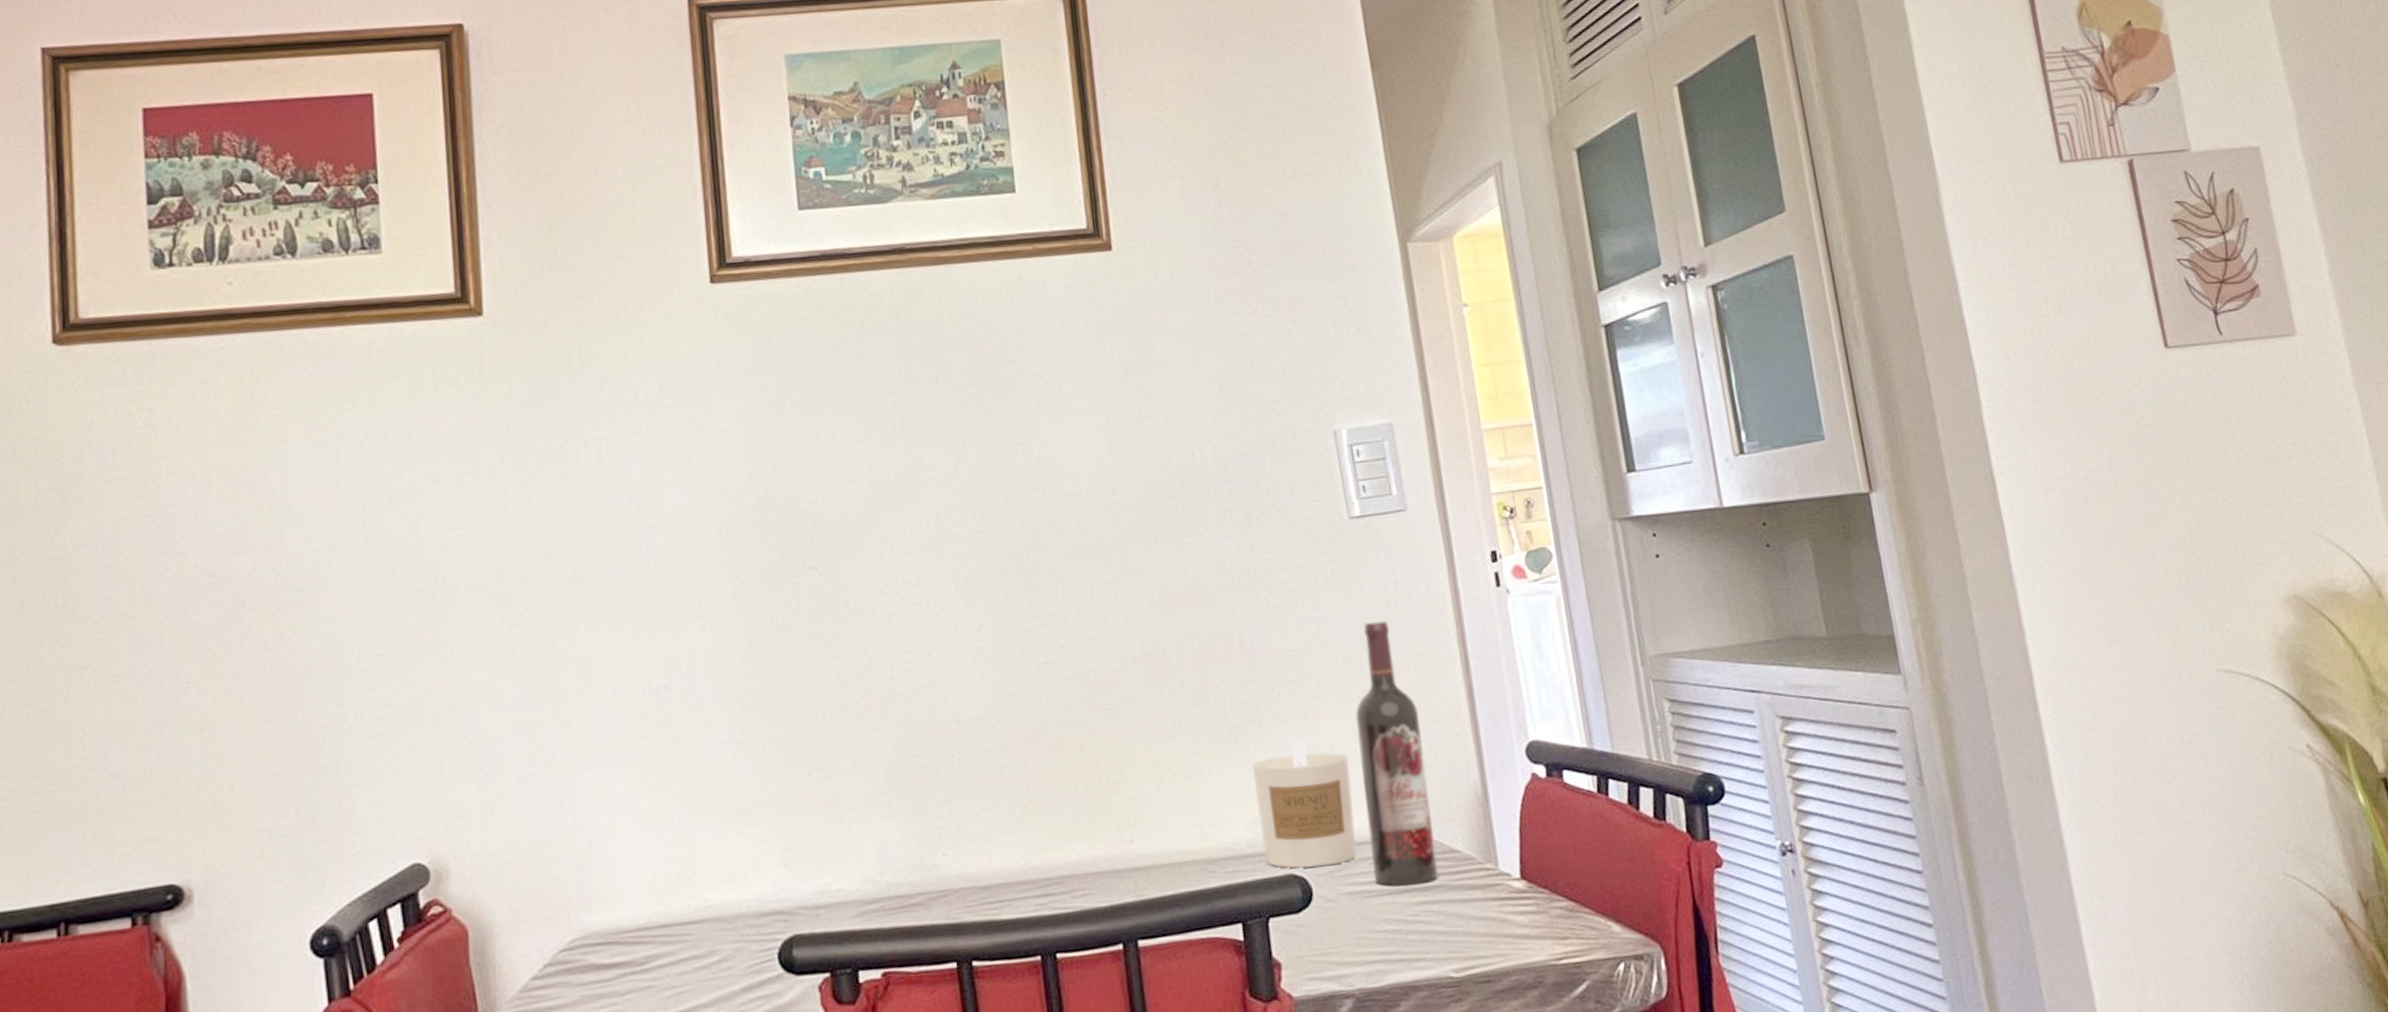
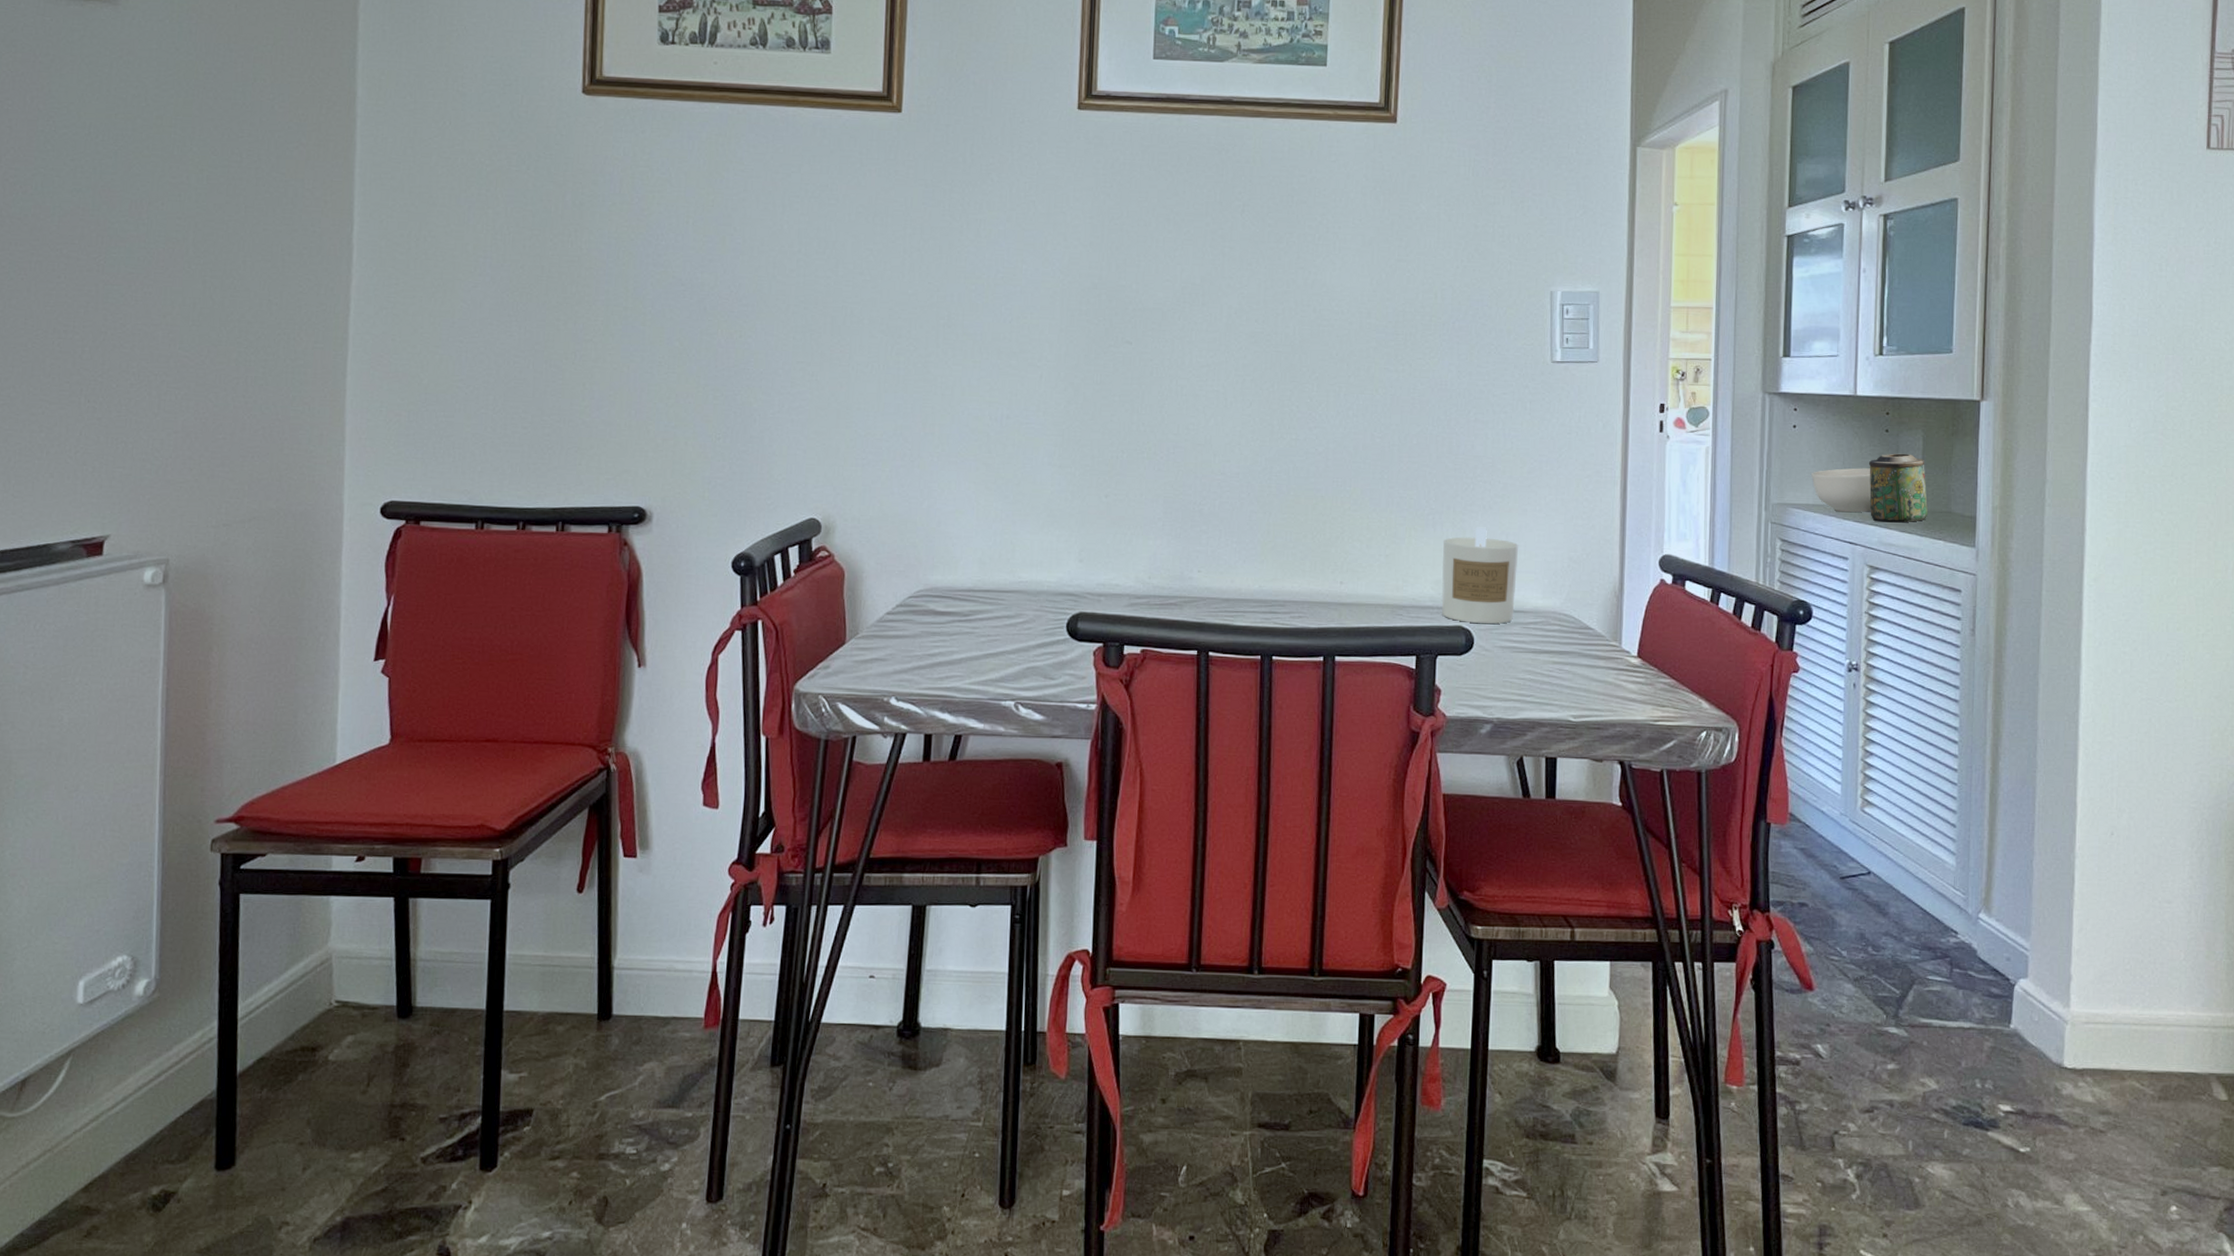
wine bottle: present [1355,620,1439,887] -> none [1524,444,1579,649]
bowl: none [1687,594,1769,655] -> present [1810,468,1872,513]
canister: none [1754,569,1838,660] -> present [1869,453,1929,523]

